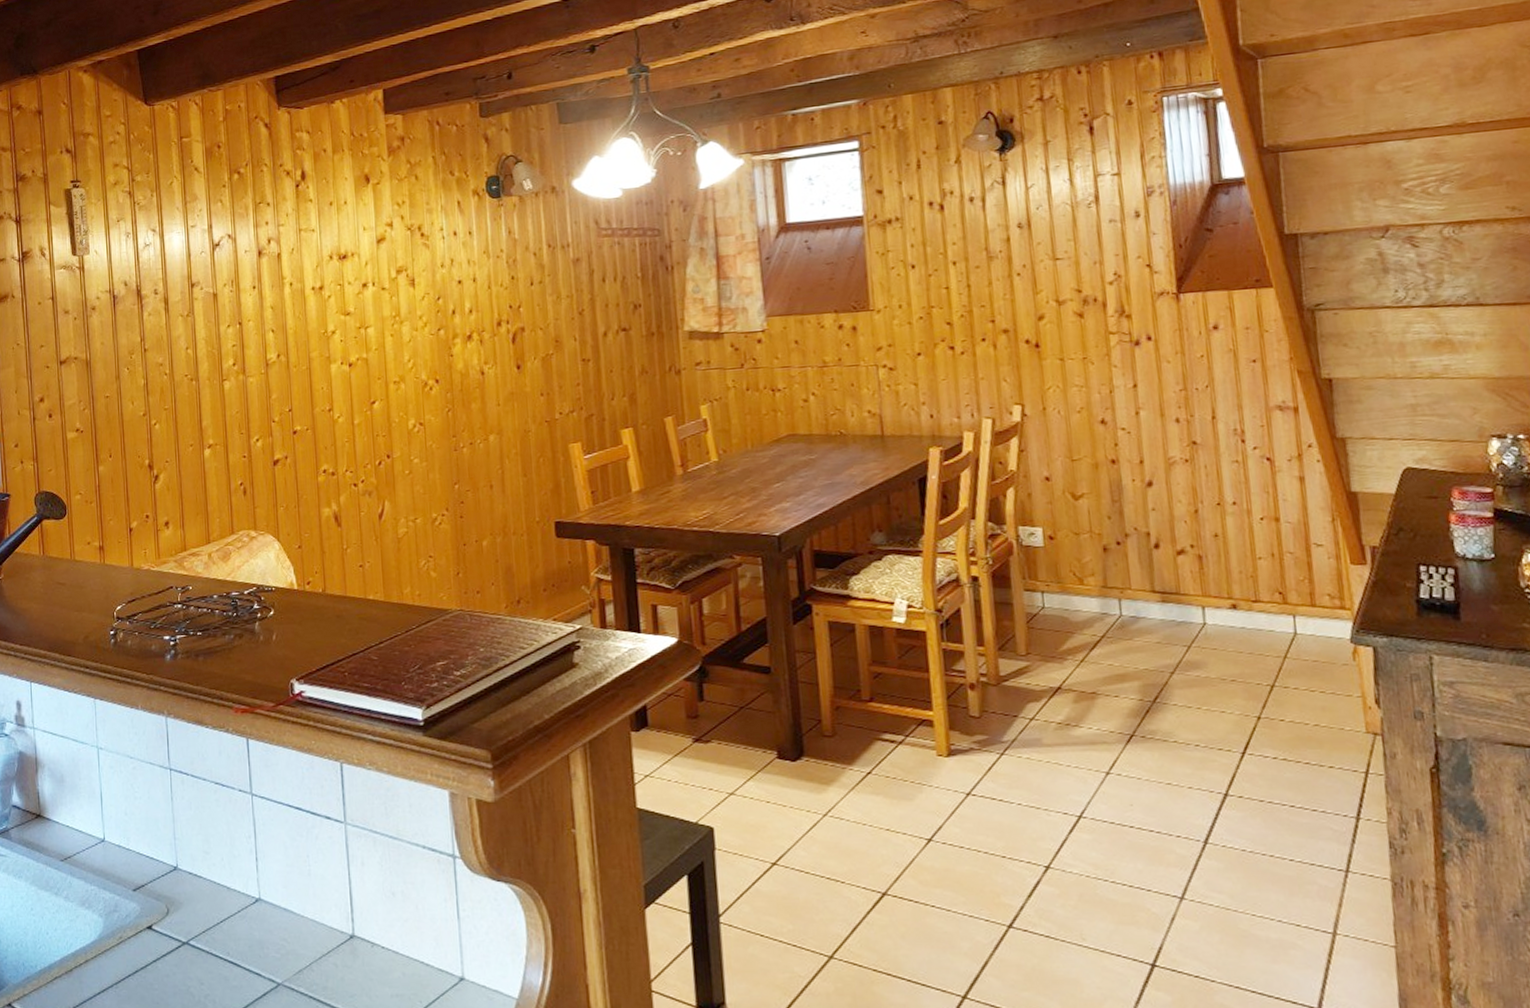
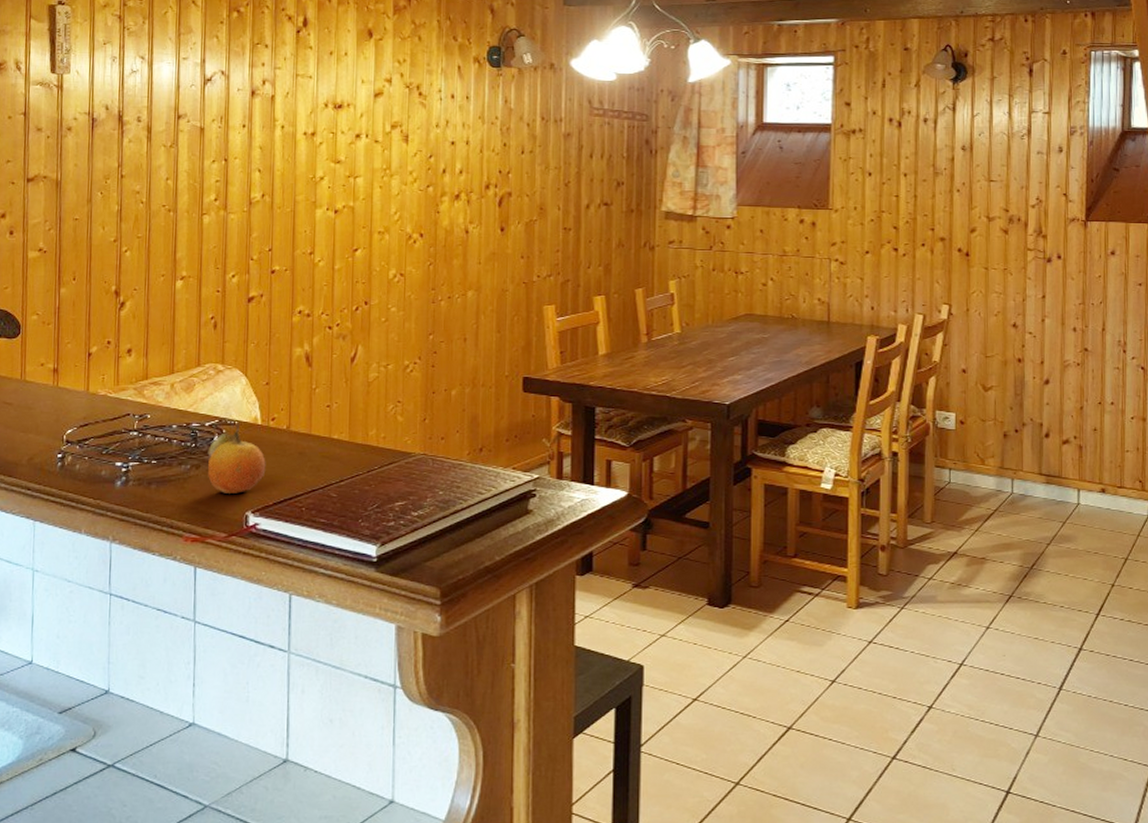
fruit: none [249,589,306,662] -> present [207,423,266,493]

